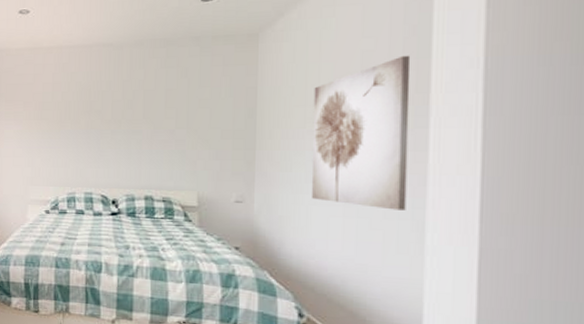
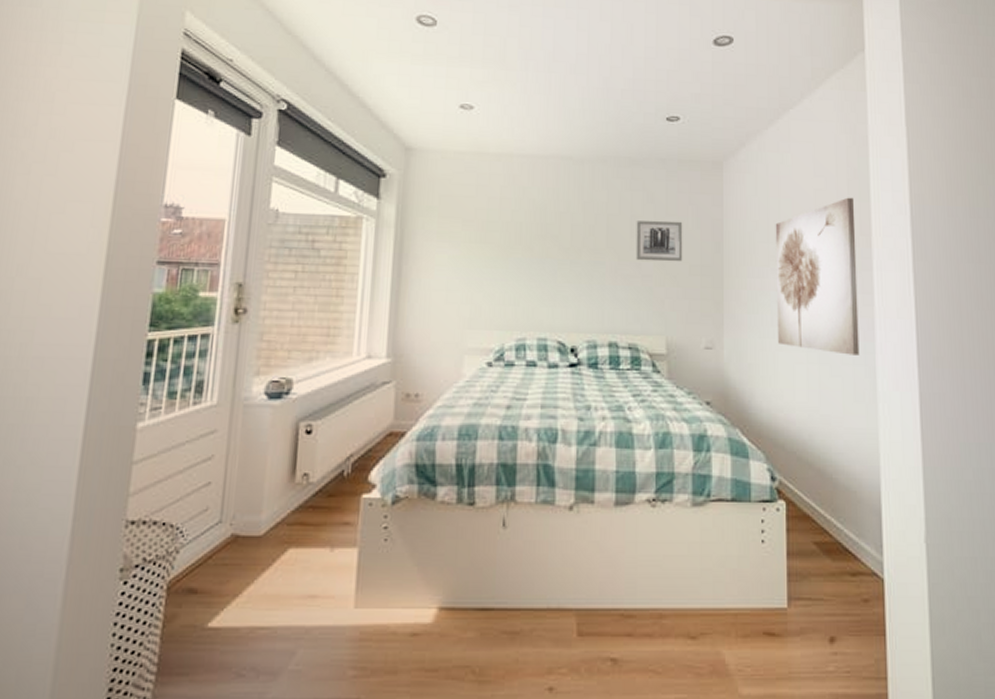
wall art: none [170,91,216,128] -> present [636,220,683,262]

